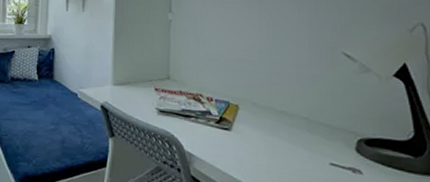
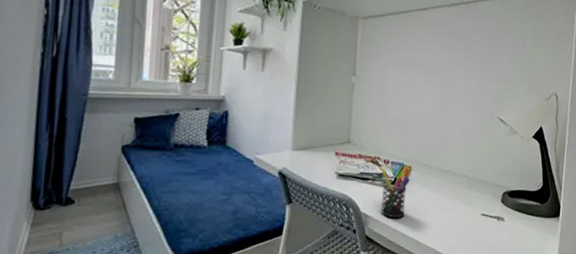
pen holder: none [204,105,239,161] -> present [381,167,411,219]

